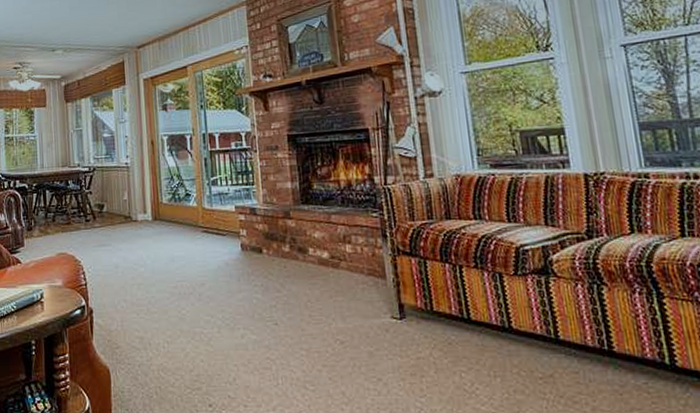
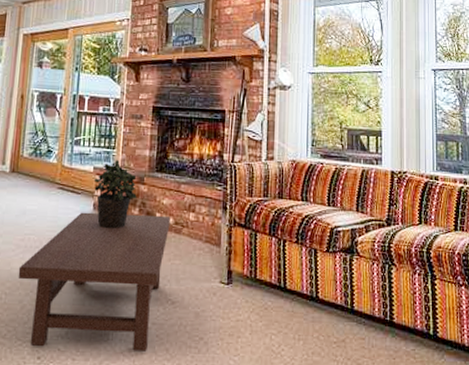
coffee table: none [176,251,326,395] -> present [18,212,171,351]
potted plant: none [237,196,285,270] -> present [93,160,137,229]

